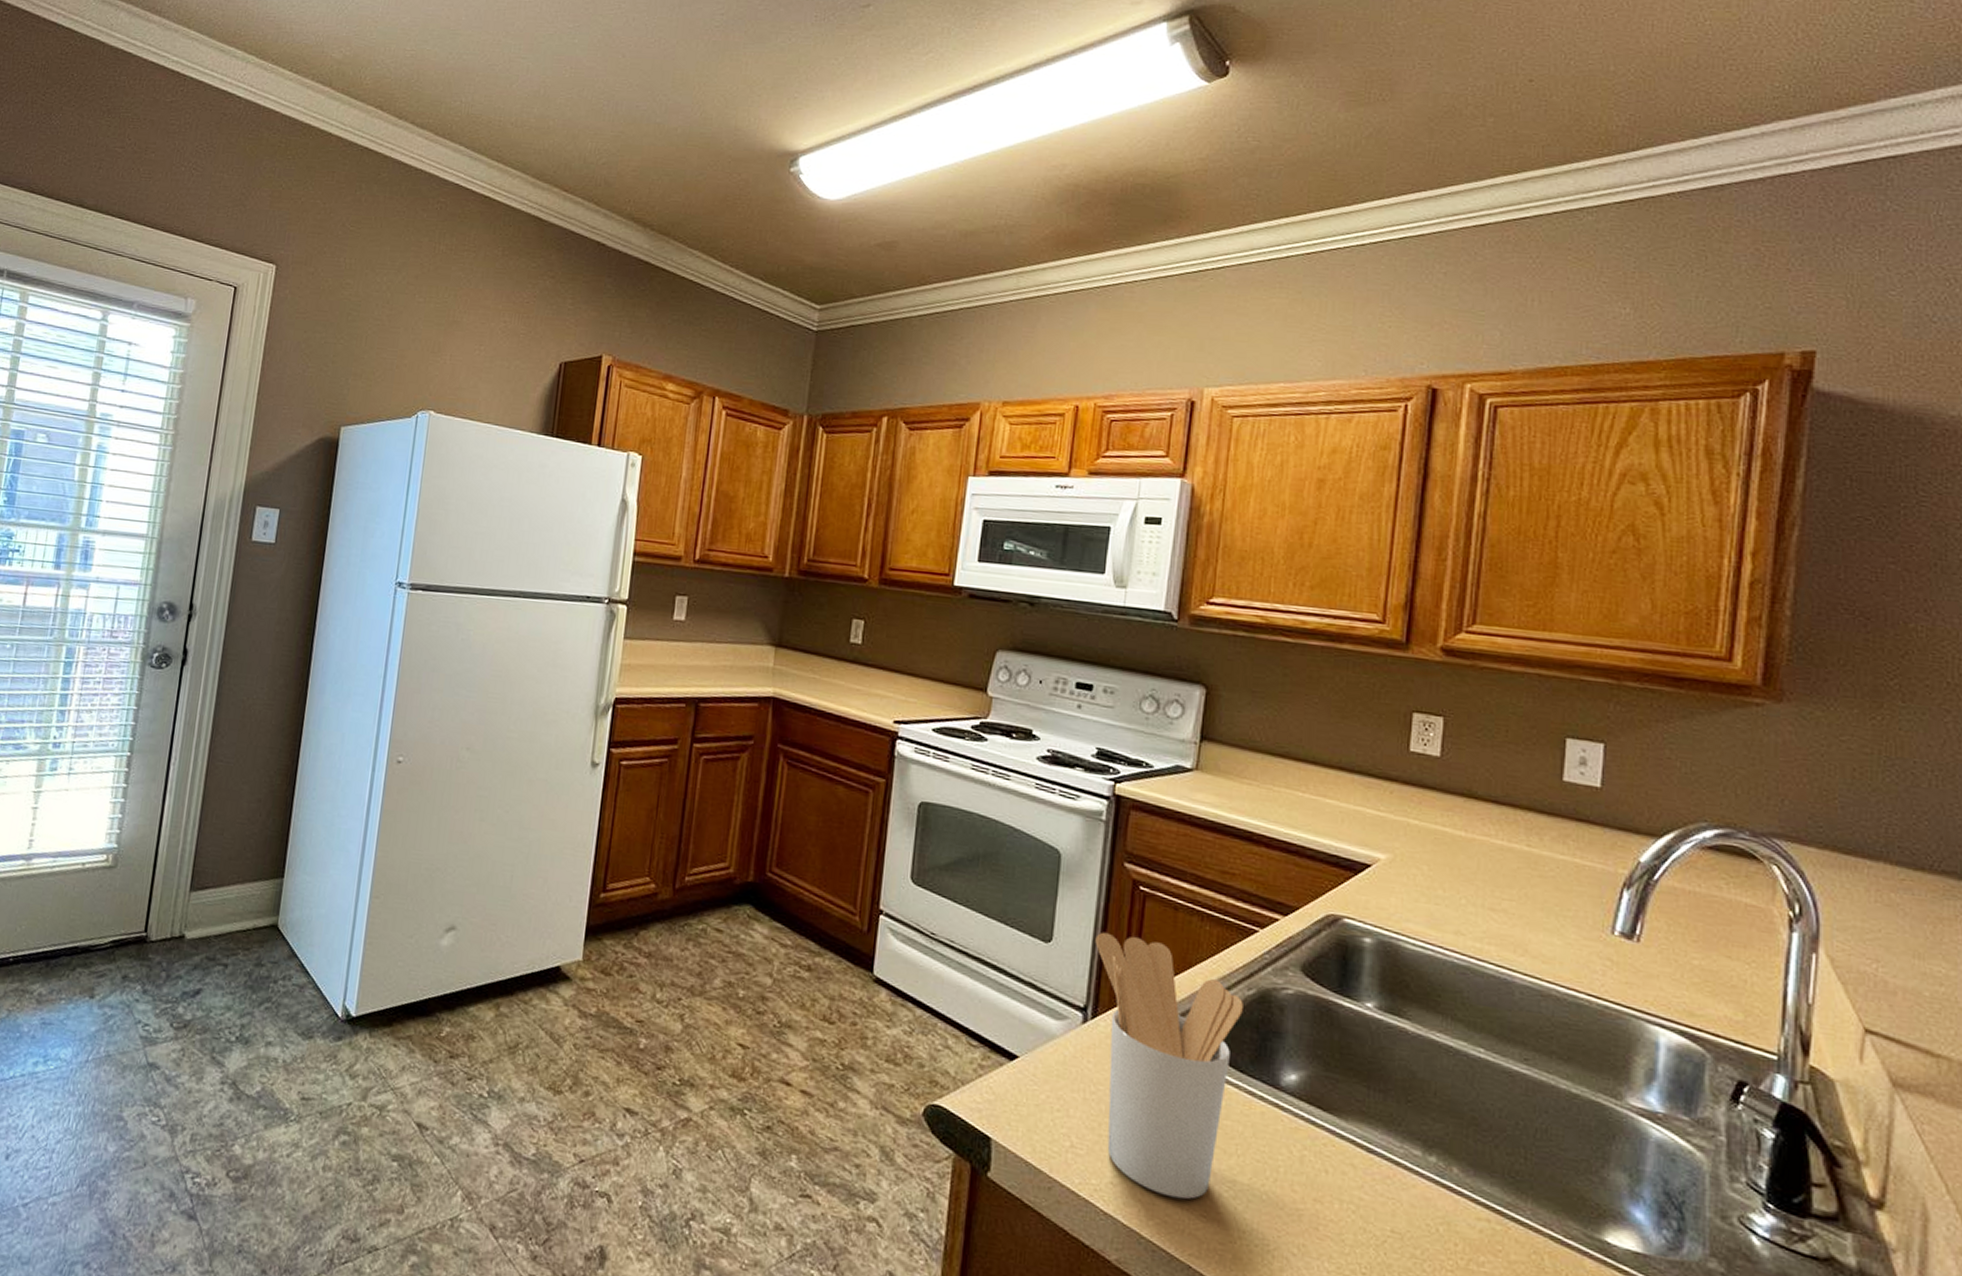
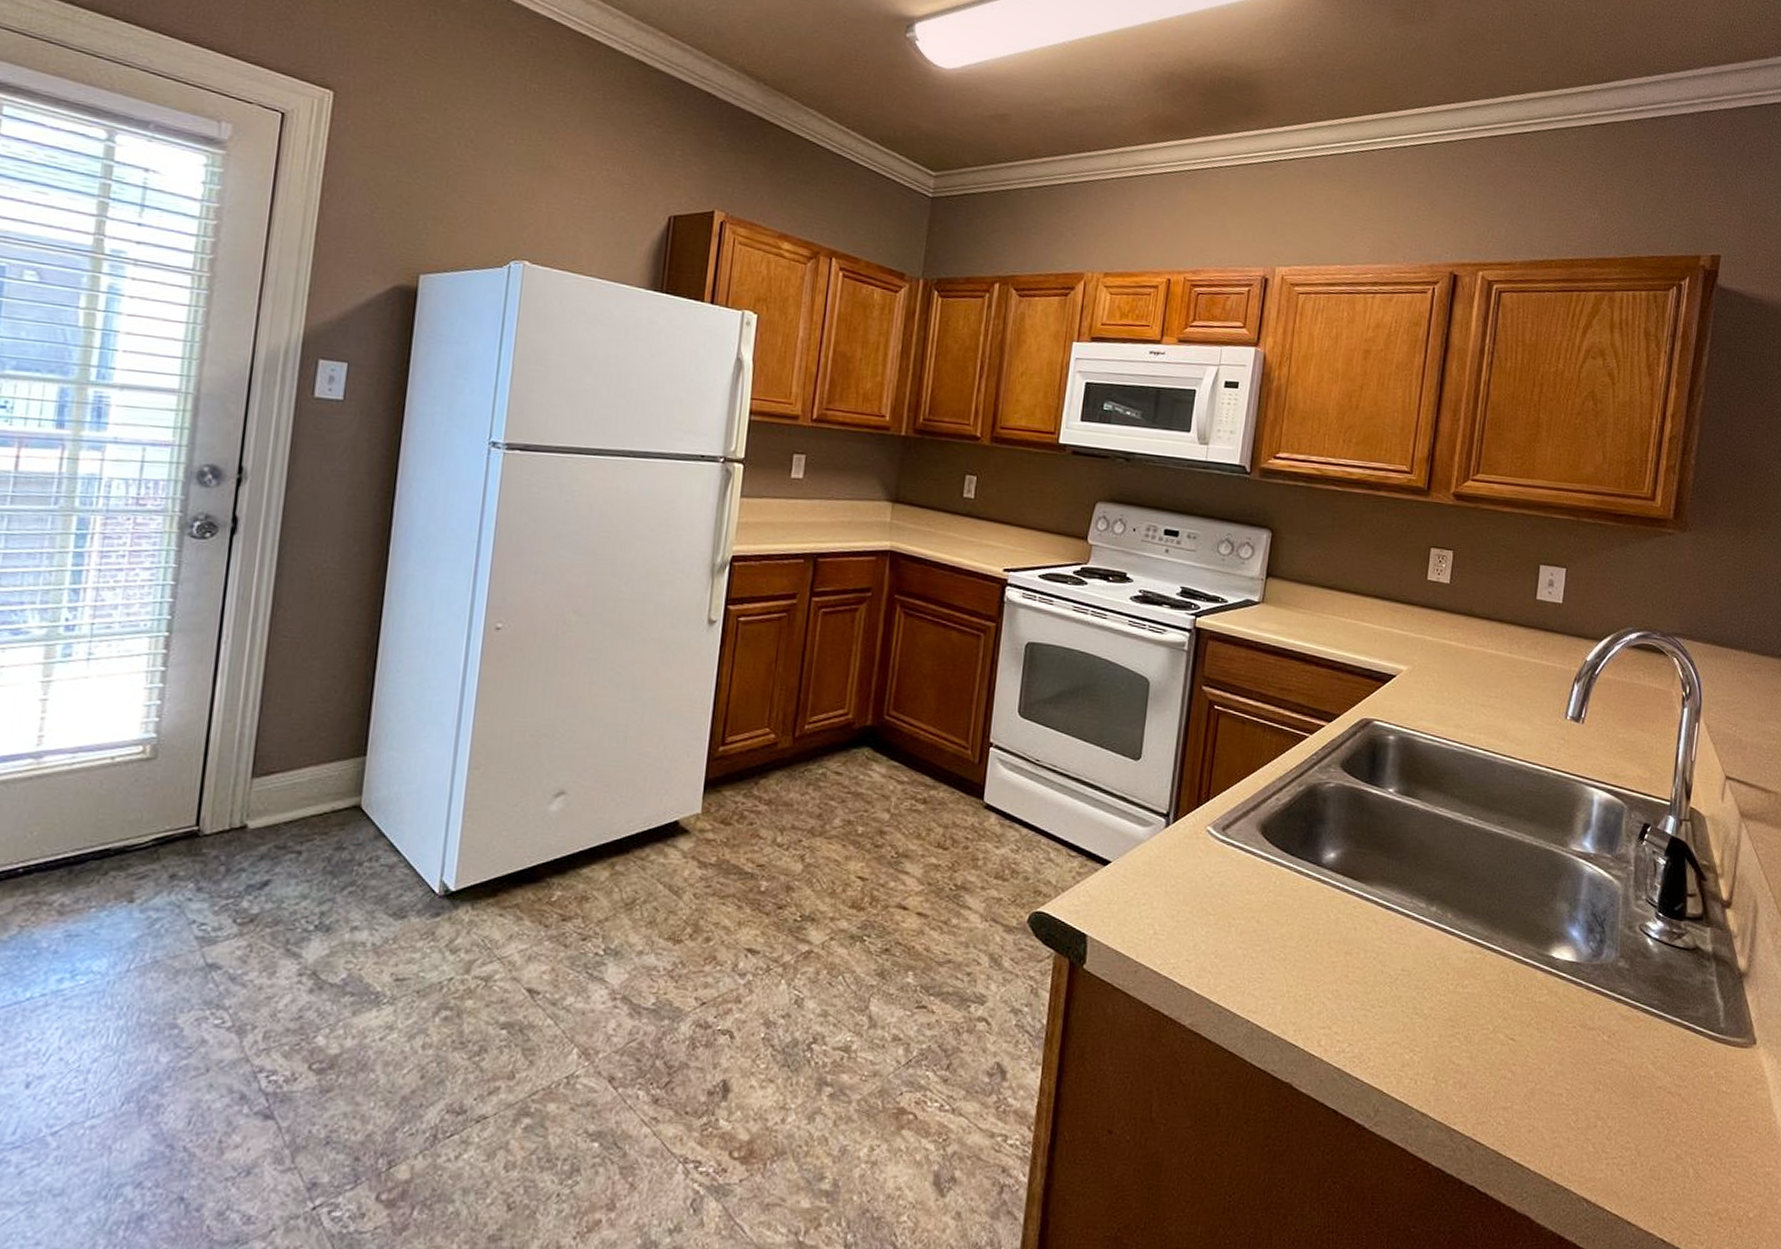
utensil holder: present [1095,932,1243,1200] -> none [1177,747,1295,966]

